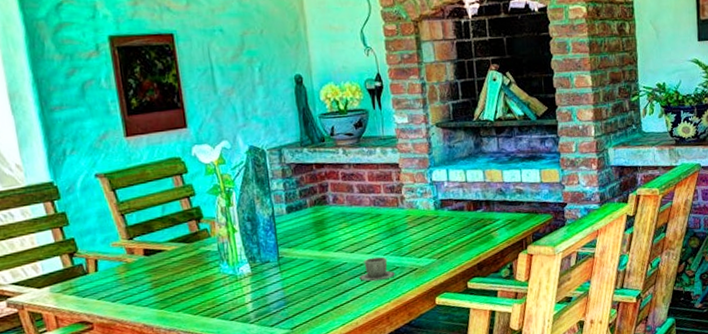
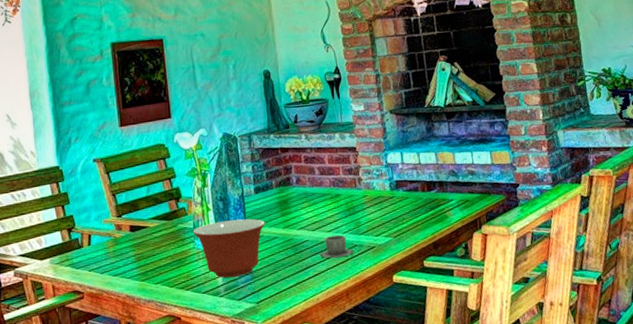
mixing bowl: none [217,240,299,304] -> present [193,219,265,278]

